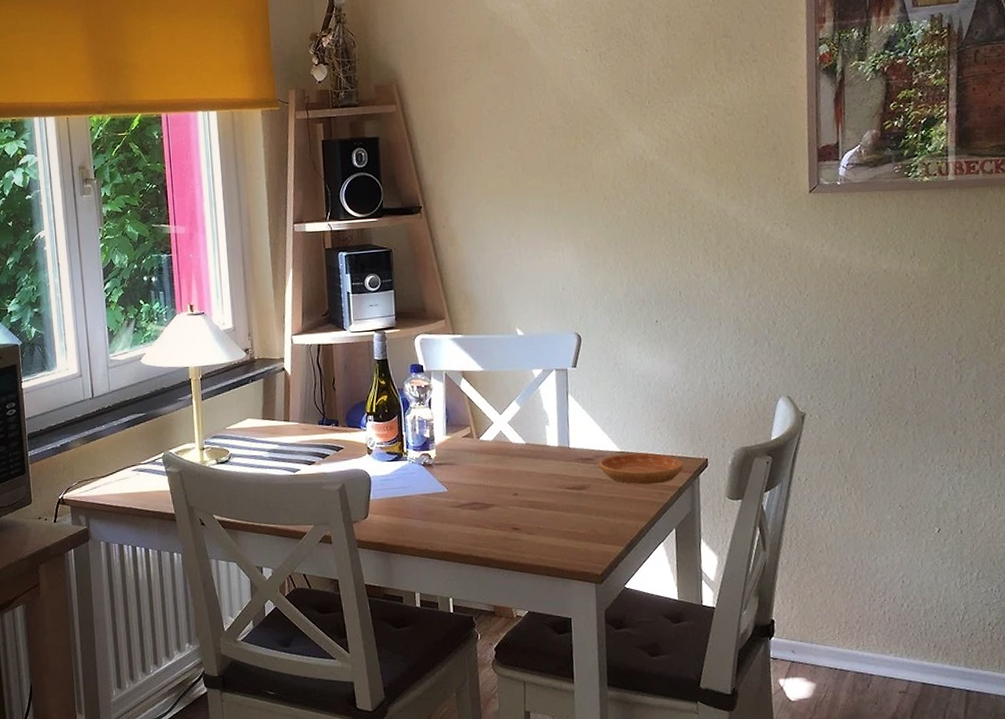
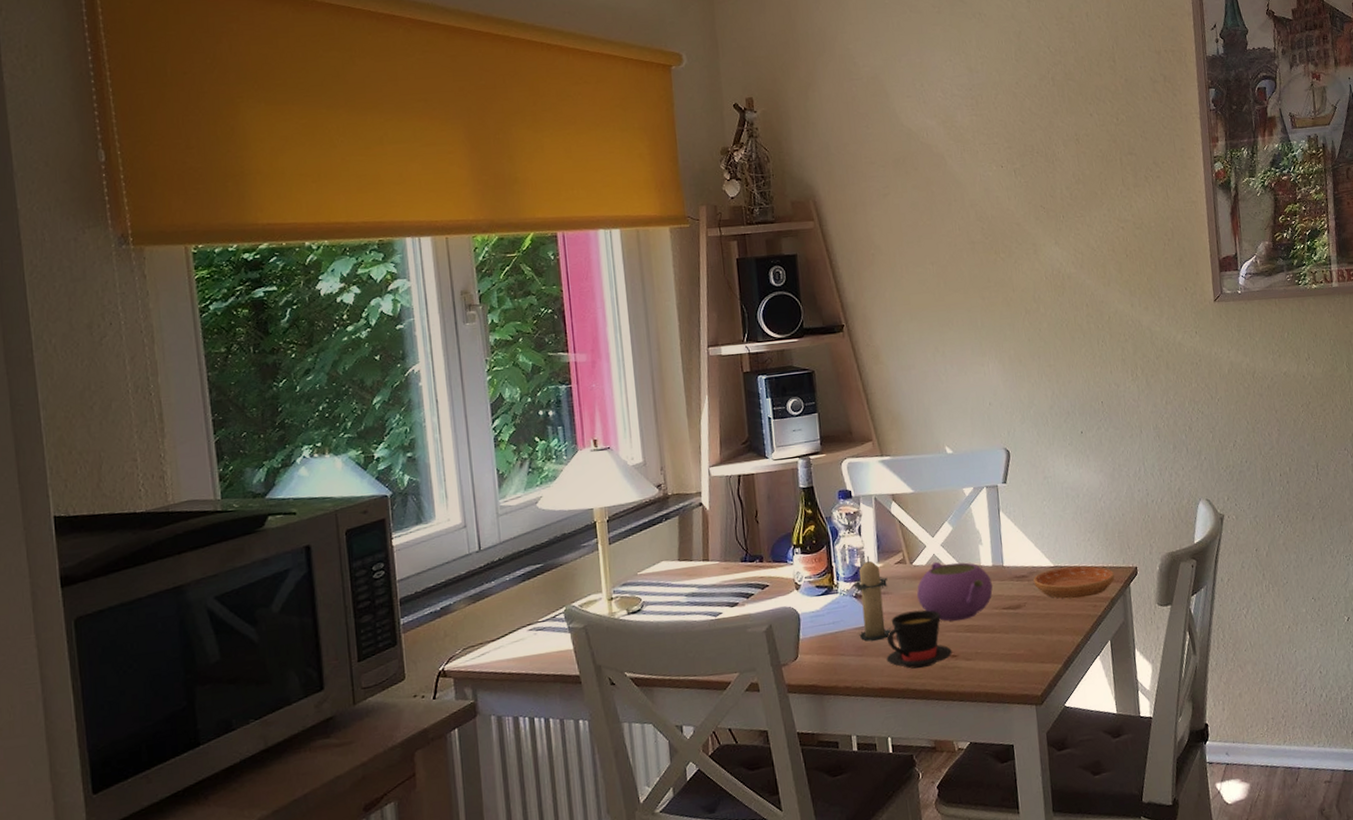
candle: none [422,427,456,508] -> present [853,555,891,642]
teacup: none [450,482,515,538] -> present [886,609,952,669]
teapot: none [482,438,558,496] -> present [916,561,993,622]

